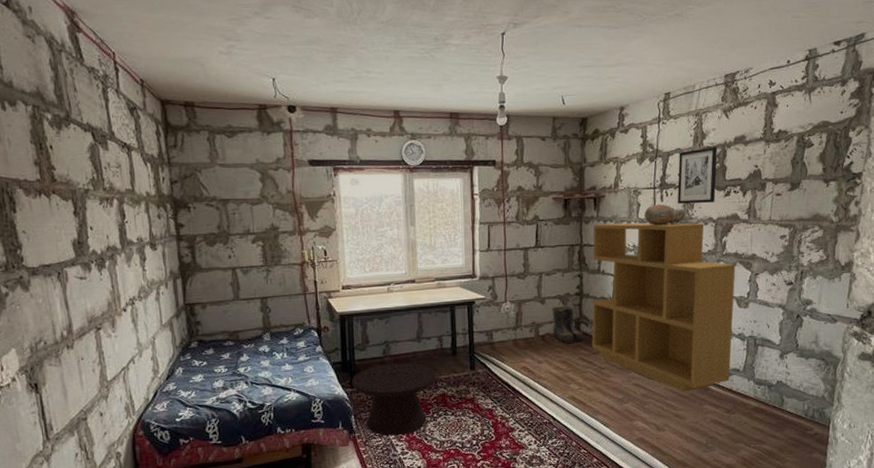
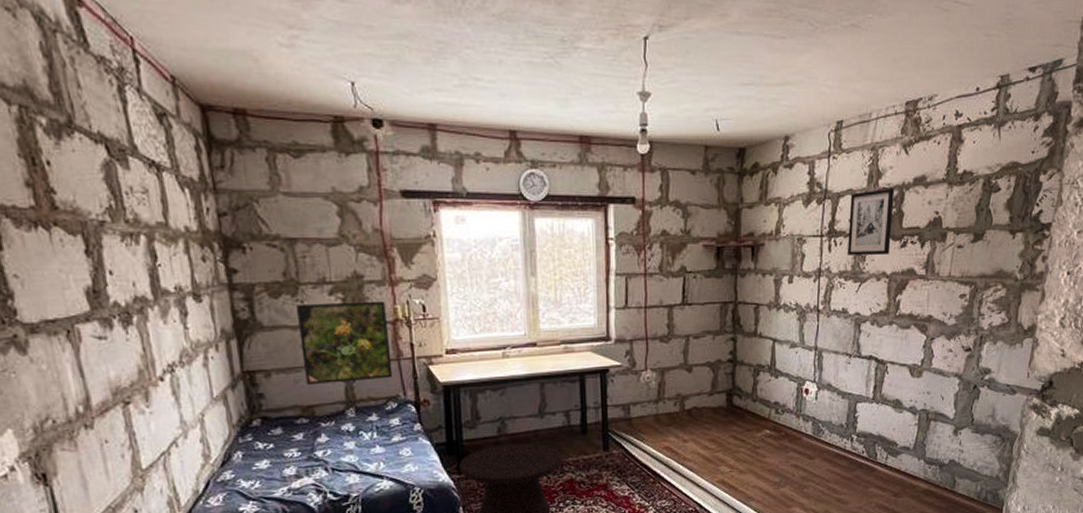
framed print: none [227,247,300,315] -> present [297,300,393,386]
boots: present [551,305,586,343] -> none [699,374,738,419]
shelving unit: present [591,222,736,393] -> none [745,276,910,474]
ceramic vessel: present [644,204,685,226] -> none [809,255,855,281]

